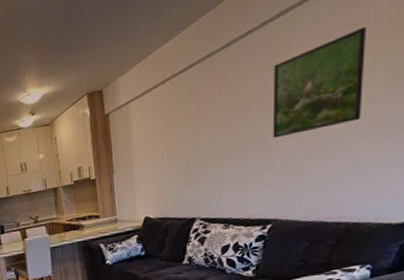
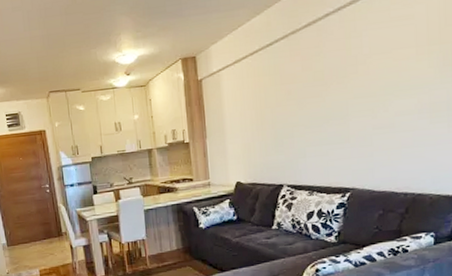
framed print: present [272,26,366,139] -> none [347,20,421,113]

